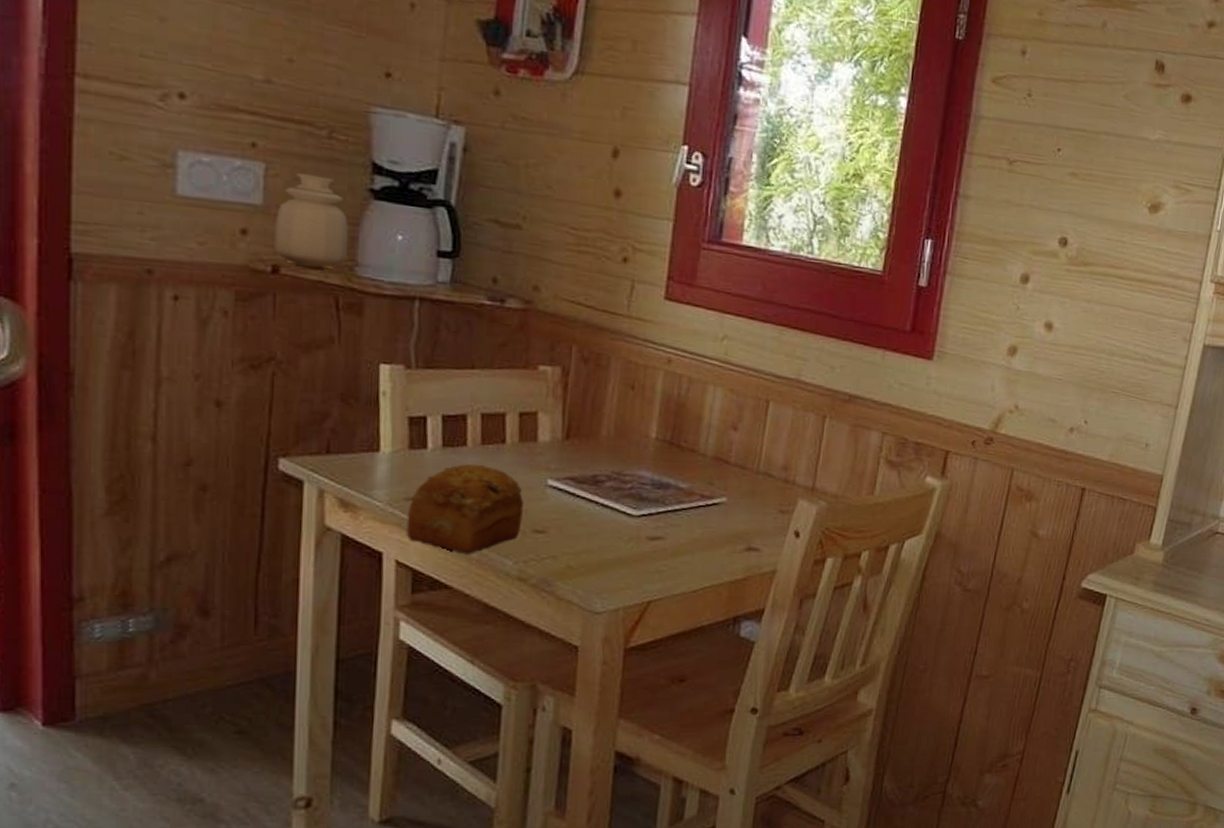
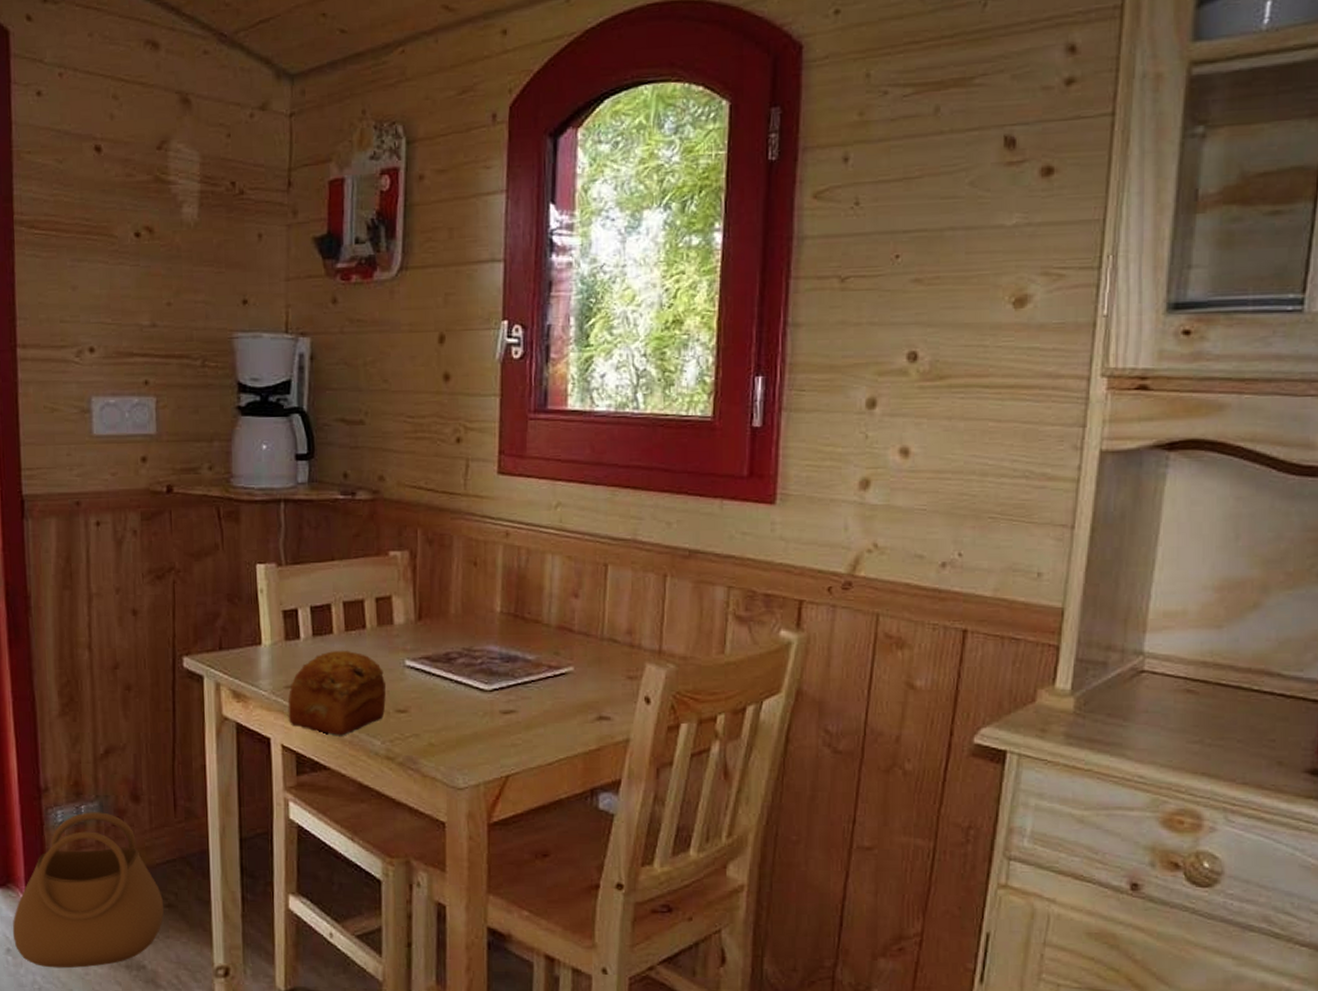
basket: none [20,626,232,804] -> present [12,812,164,969]
jar: present [274,173,349,269] -> none [166,401,224,484]

